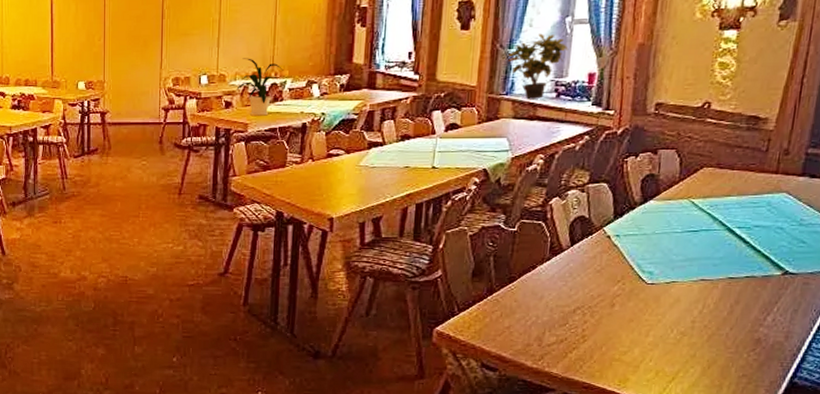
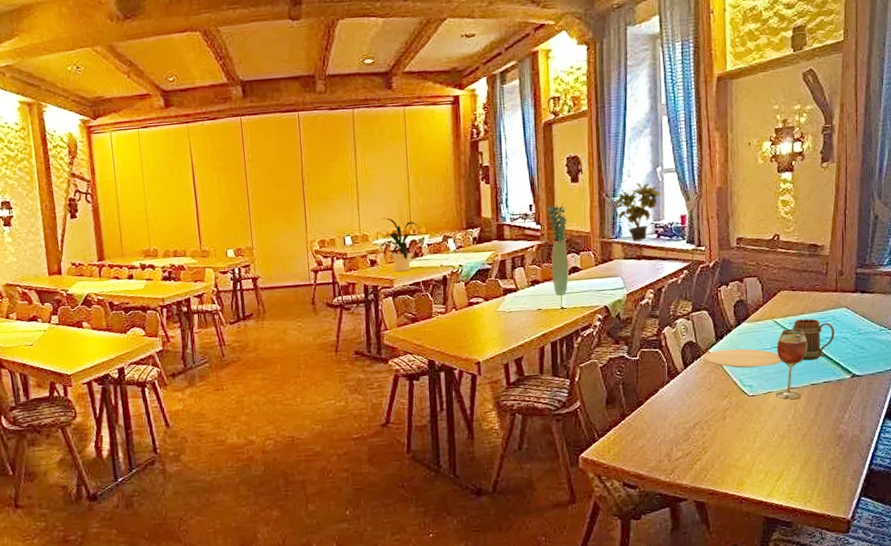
vase: none [425,50,451,154] -> present [547,202,569,296]
plate: none [595,228,695,252] -> present [703,348,782,368]
wineglass: none [681,211,731,292] -> present [775,328,808,399]
beer mug: none [713,202,768,250] -> present [793,318,835,361]

